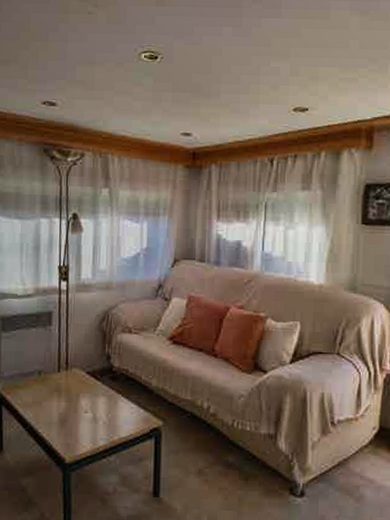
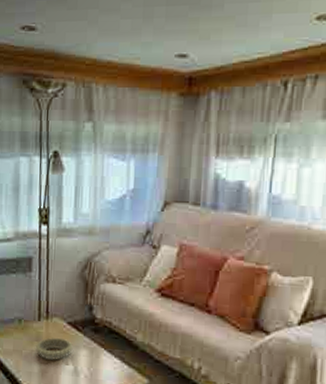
decorative bowl: none [55,387,92,409] -> present [35,337,73,360]

